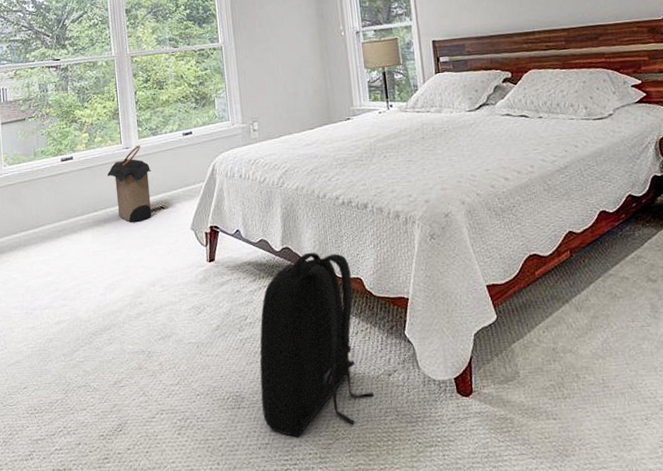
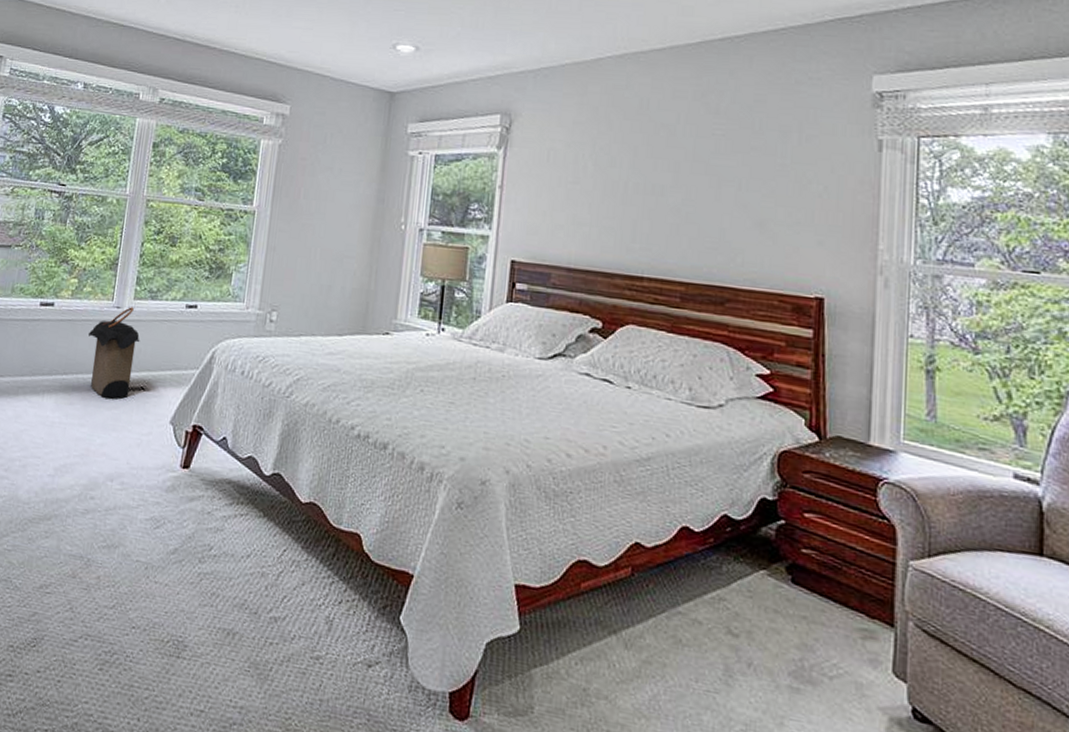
backpack: present [259,252,374,437] -> none [205,486,350,717]

